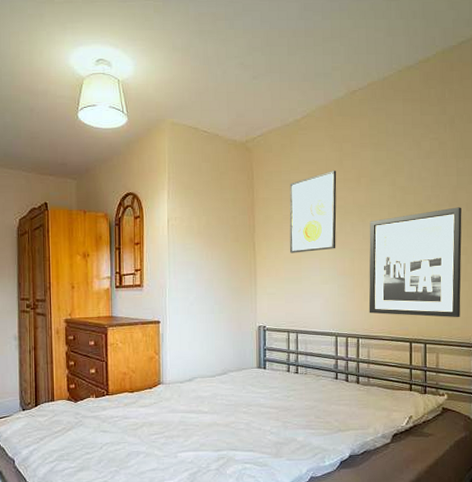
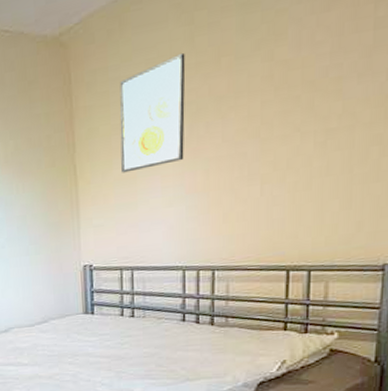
wall art: present [368,207,462,318] -> none [229,76,379,239]

